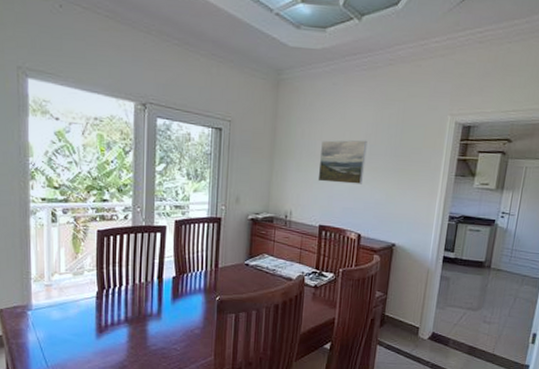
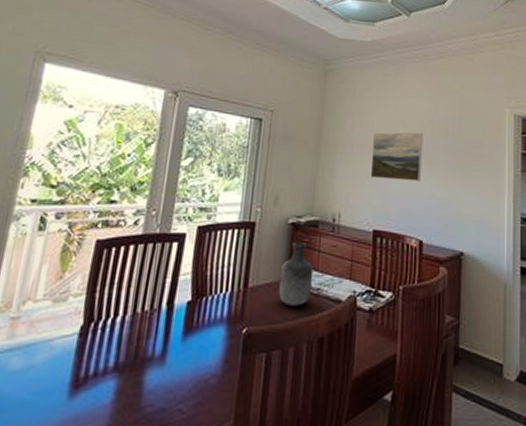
vase: none [243,234,270,282] -> present [279,242,314,306]

